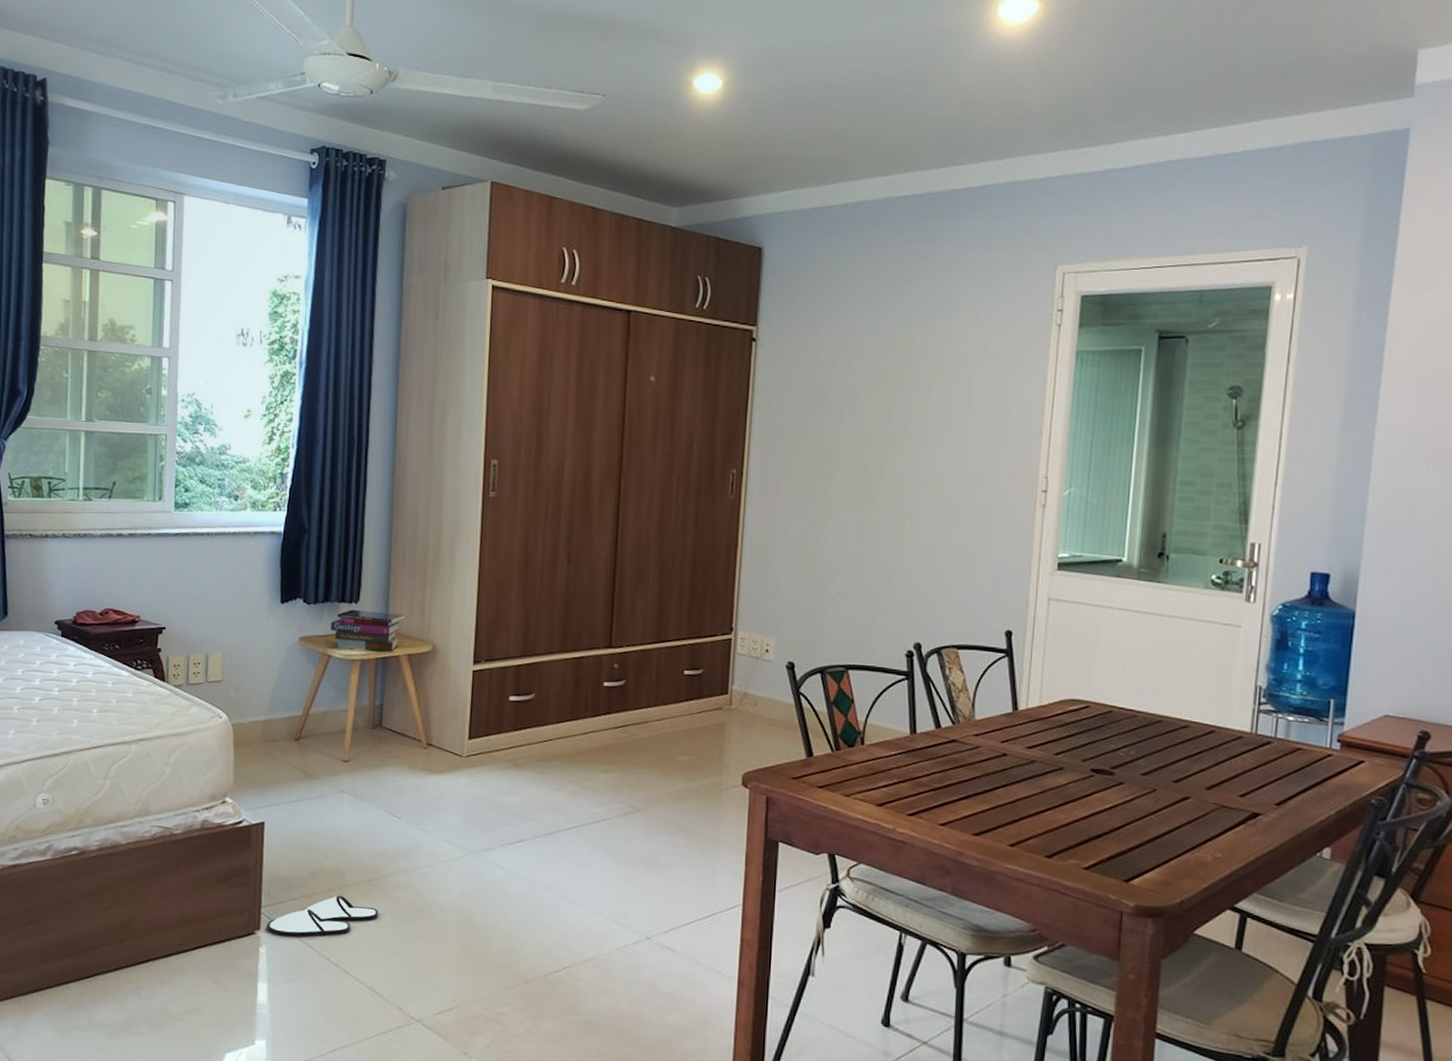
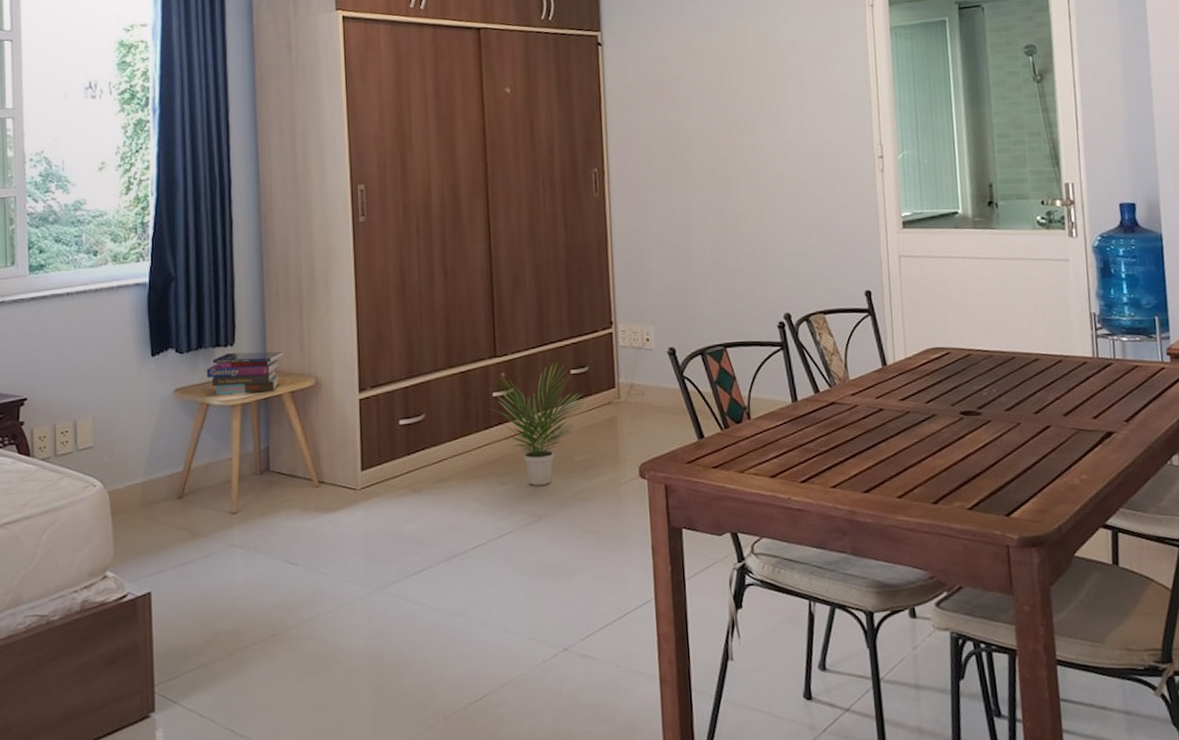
slippers: present [266,895,378,937] -> none [161,658,283,714]
potted plant: none [597,661,699,780] -> present [488,362,588,486]

